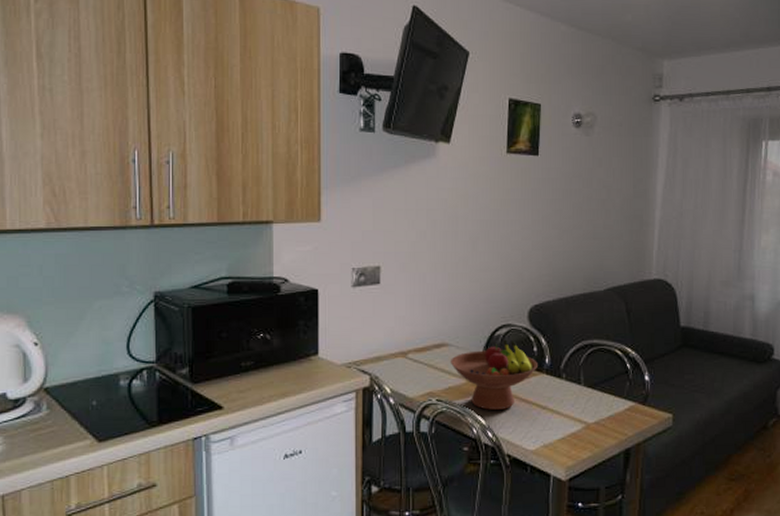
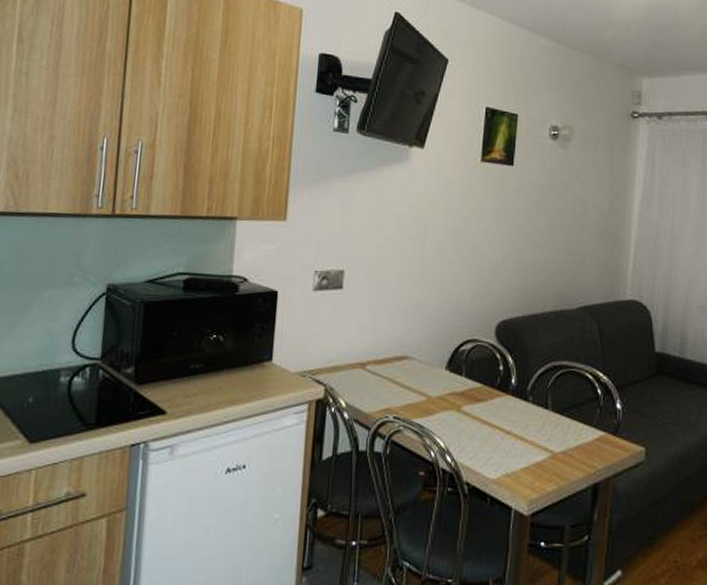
fruit bowl: present [450,339,538,410] -> none [410,355,503,432]

